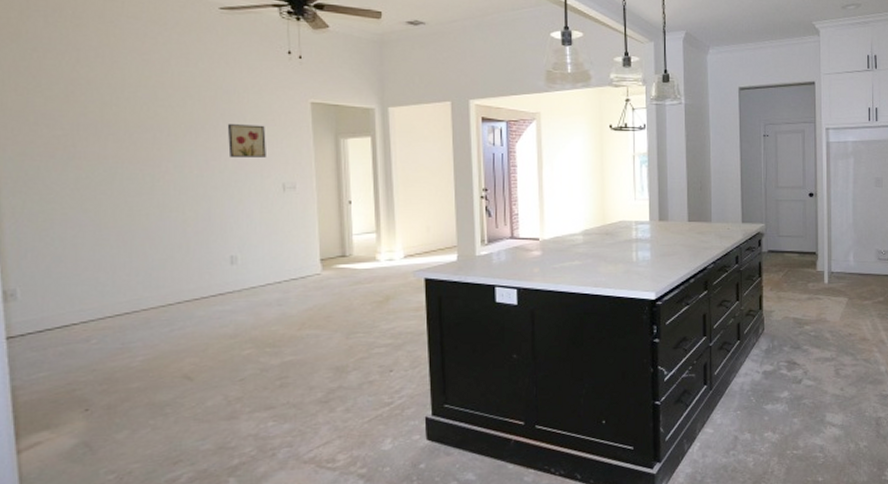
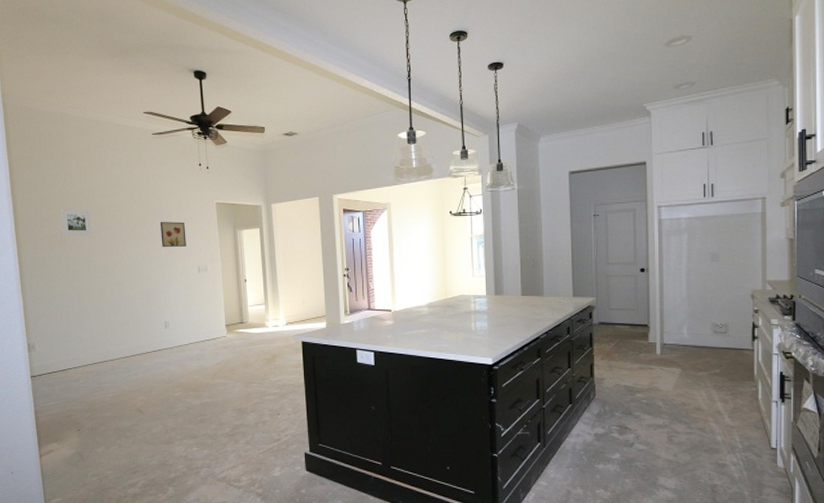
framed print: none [66,101,119,139] -> present [59,209,92,236]

